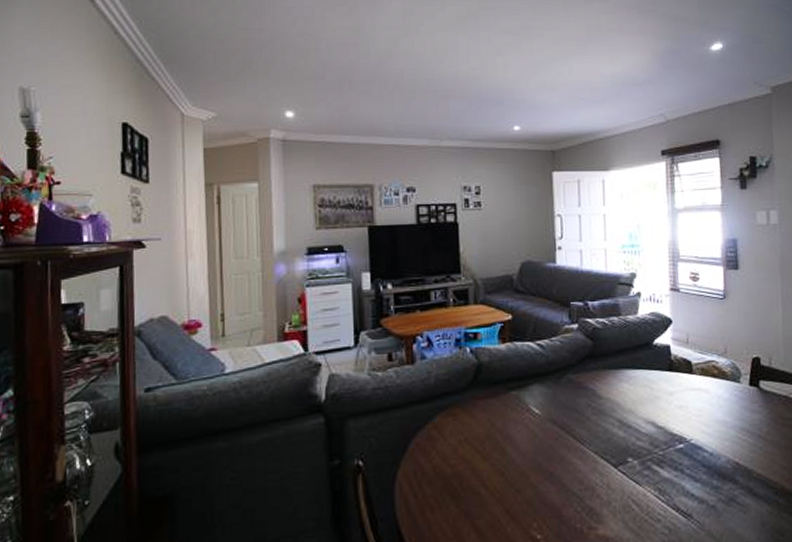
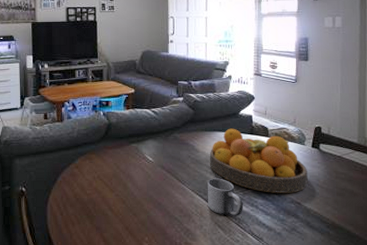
mug: none [615,433,664,486] -> present [207,178,243,216]
fruit bowl: none [616,363,748,451] -> present [209,128,309,193]

